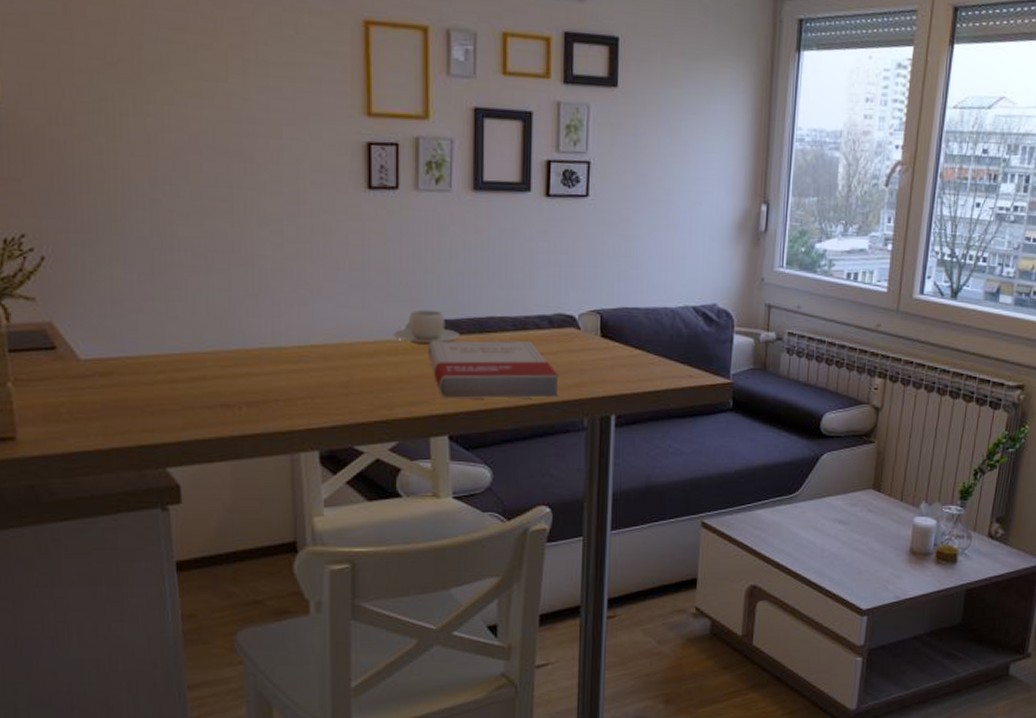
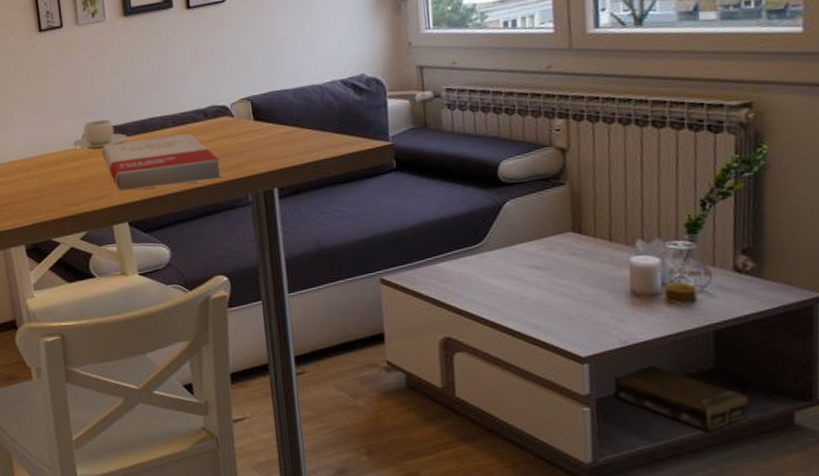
decorative box: none [883,619,980,682] -> present [614,365,749,433]

